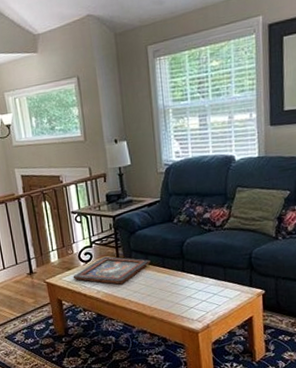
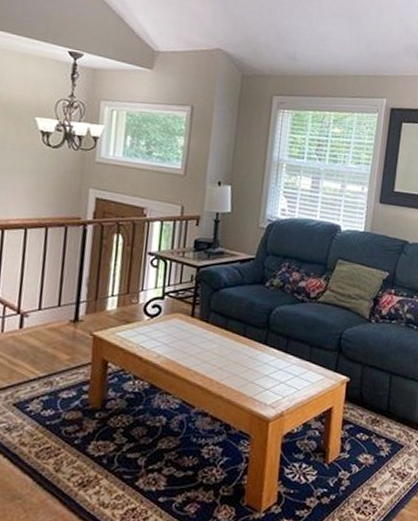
decorative tray: present [73,256,151,285] -> none [130,313,230,350]

